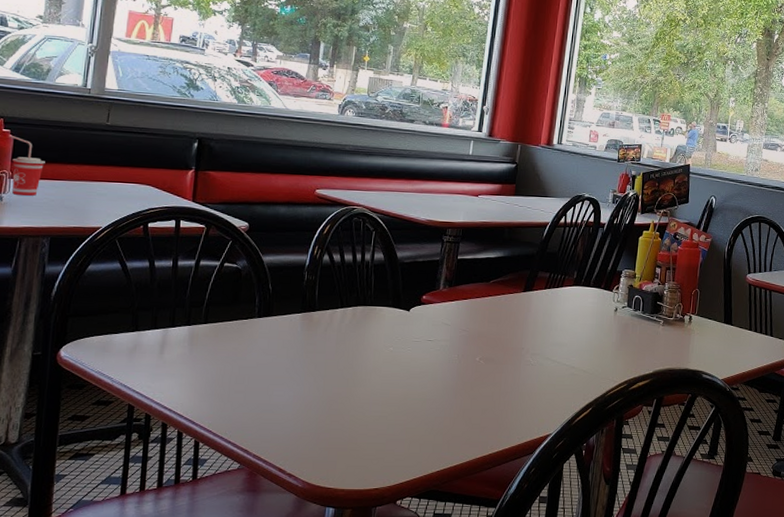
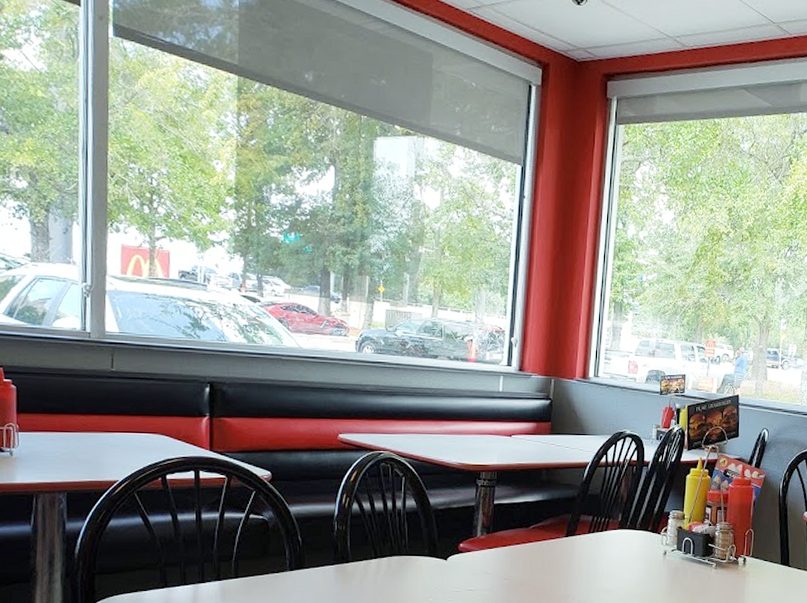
beverage cup: present [11,136,46,196] -> none [14,386,52,449]

